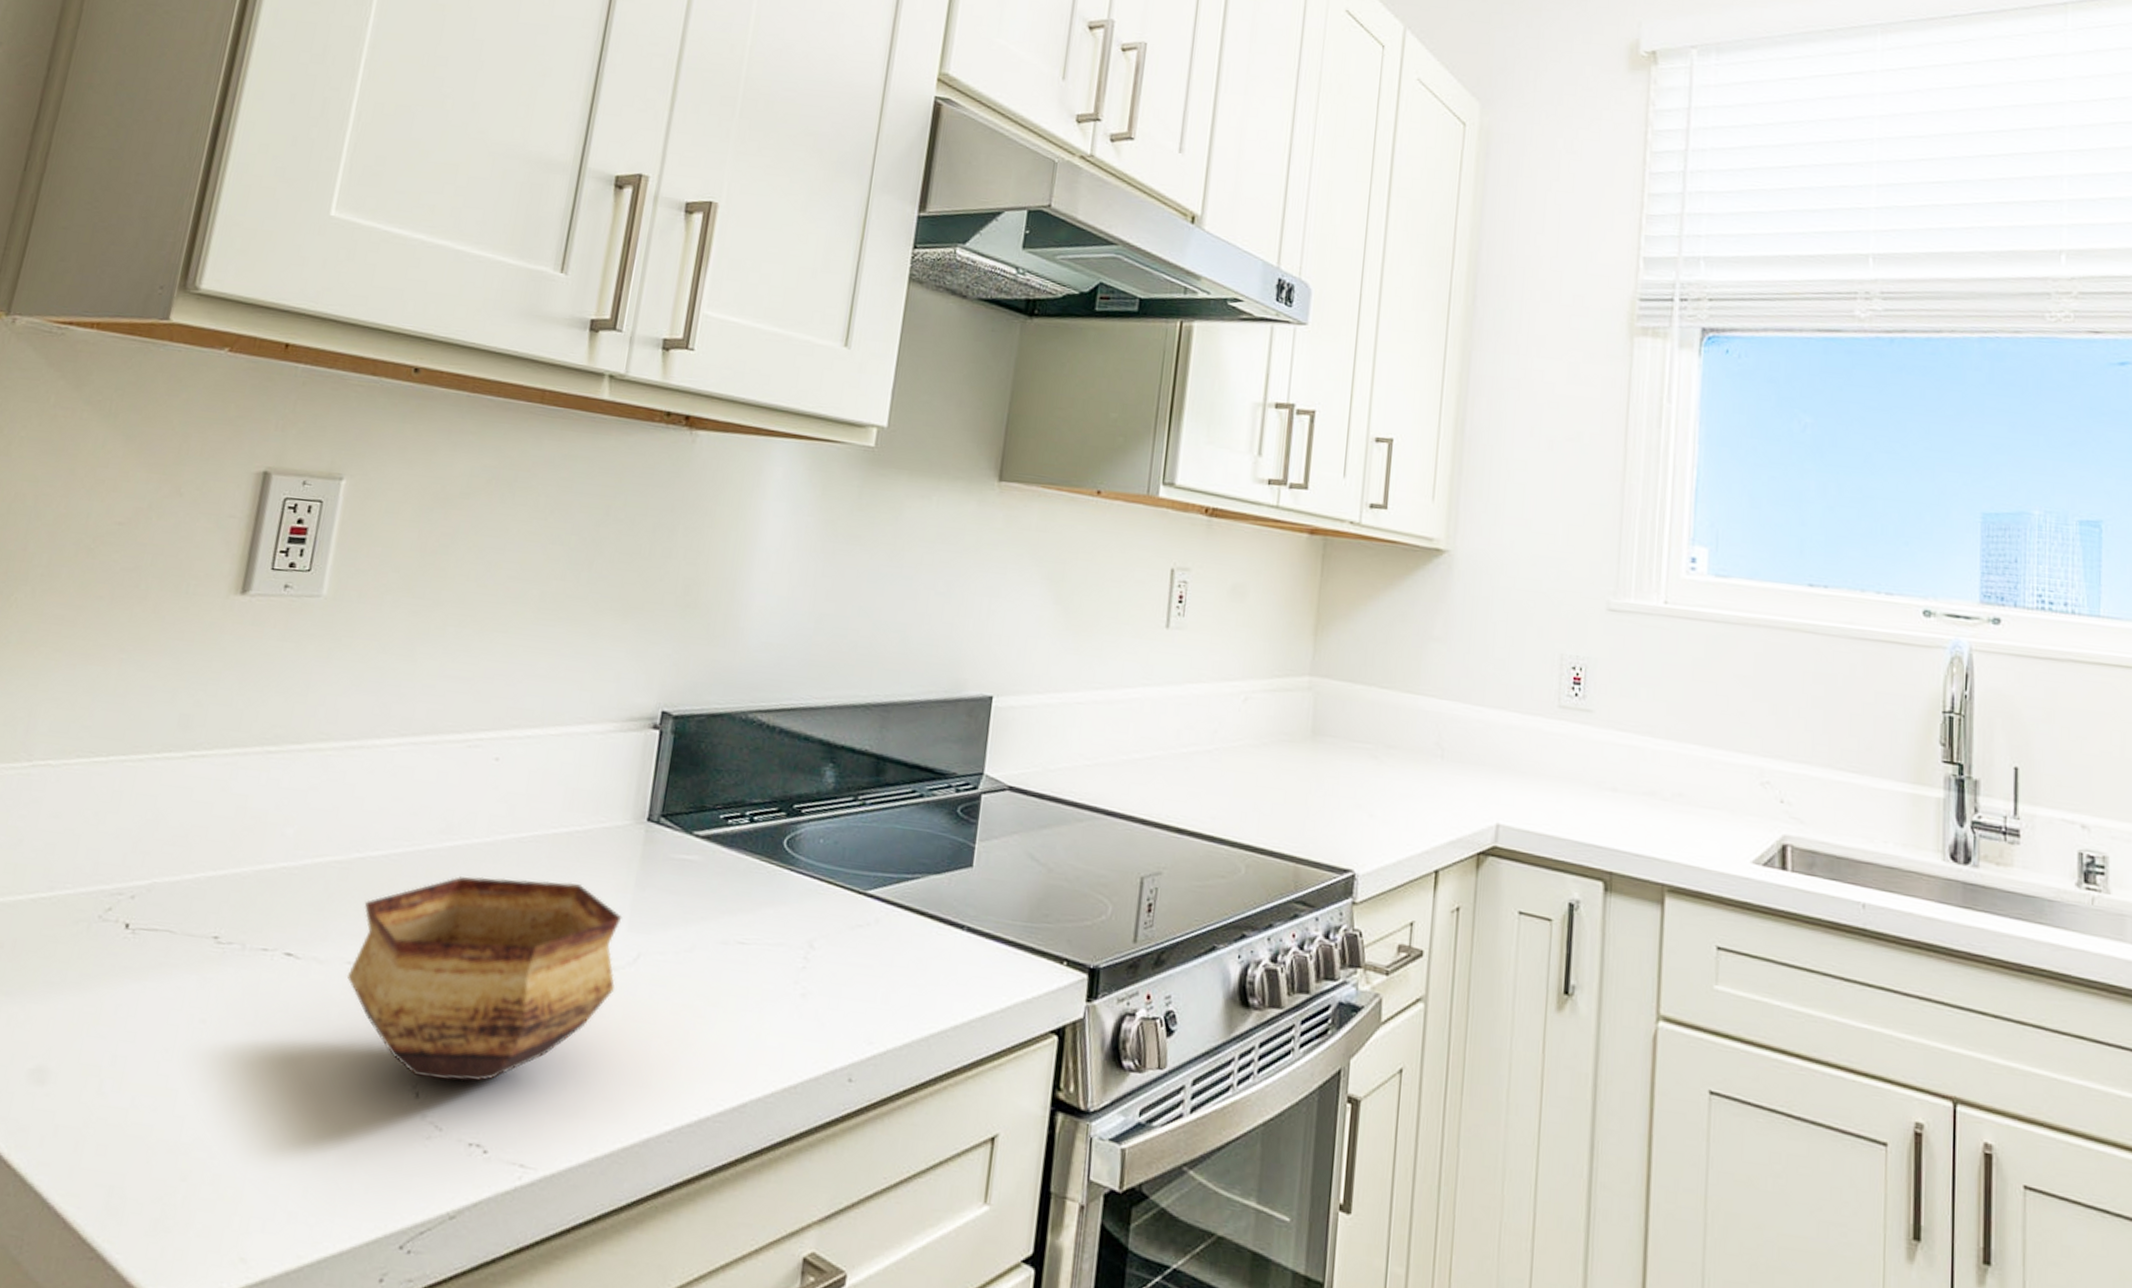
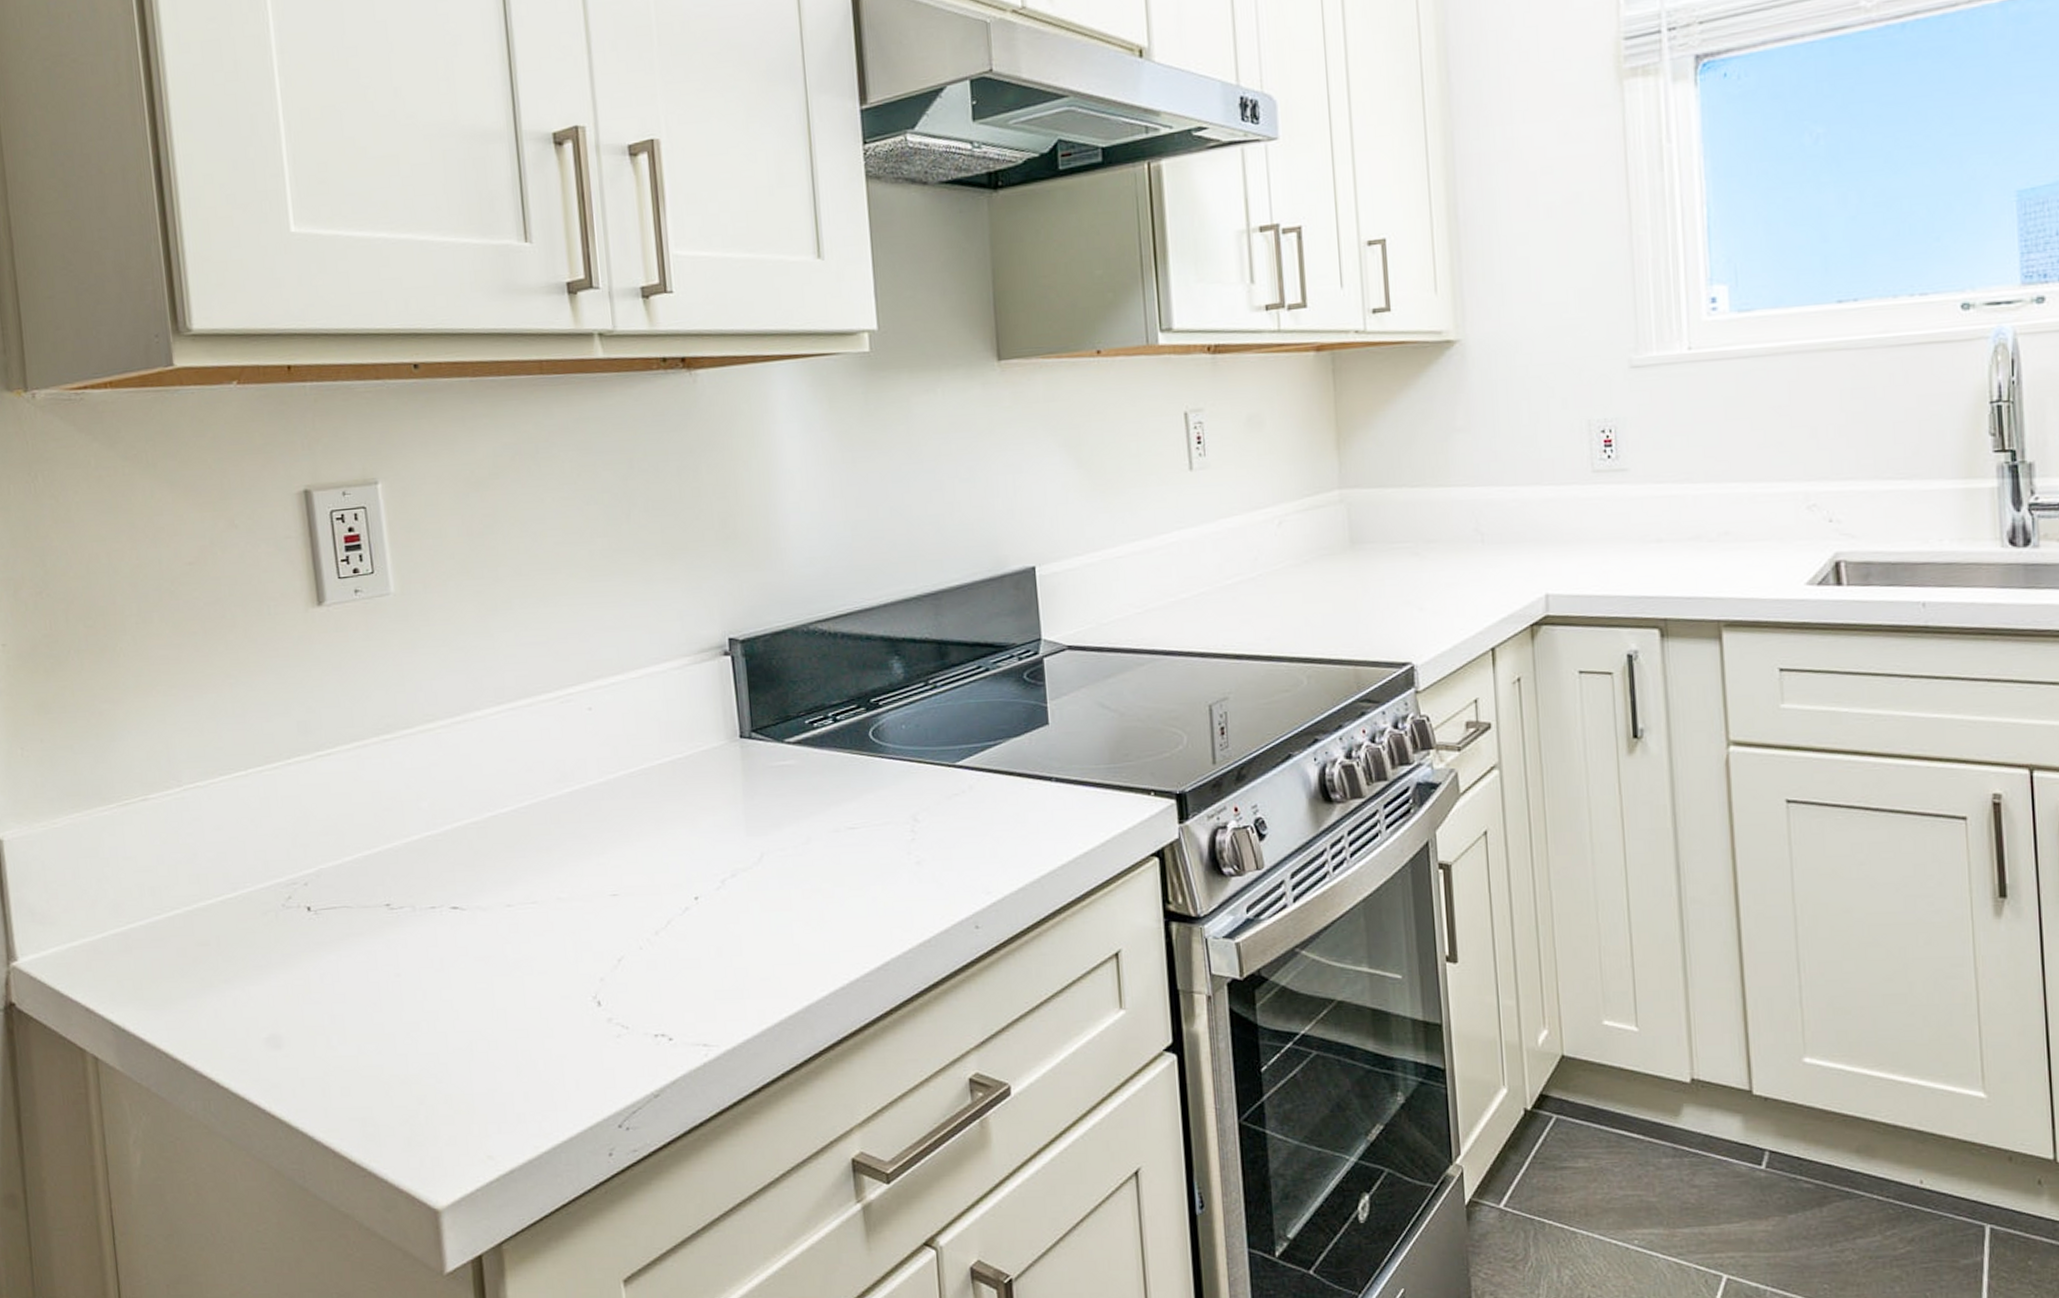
bowl: present [347,876,622,1082] -> none [507,803,747,989]

